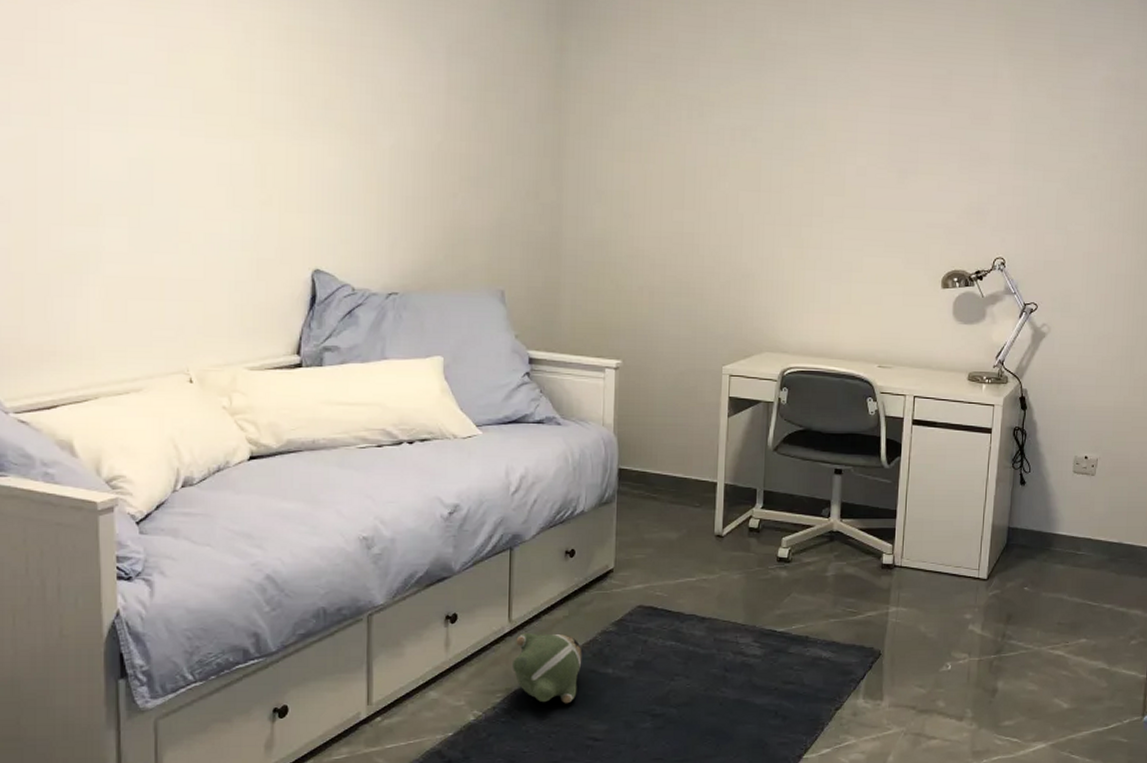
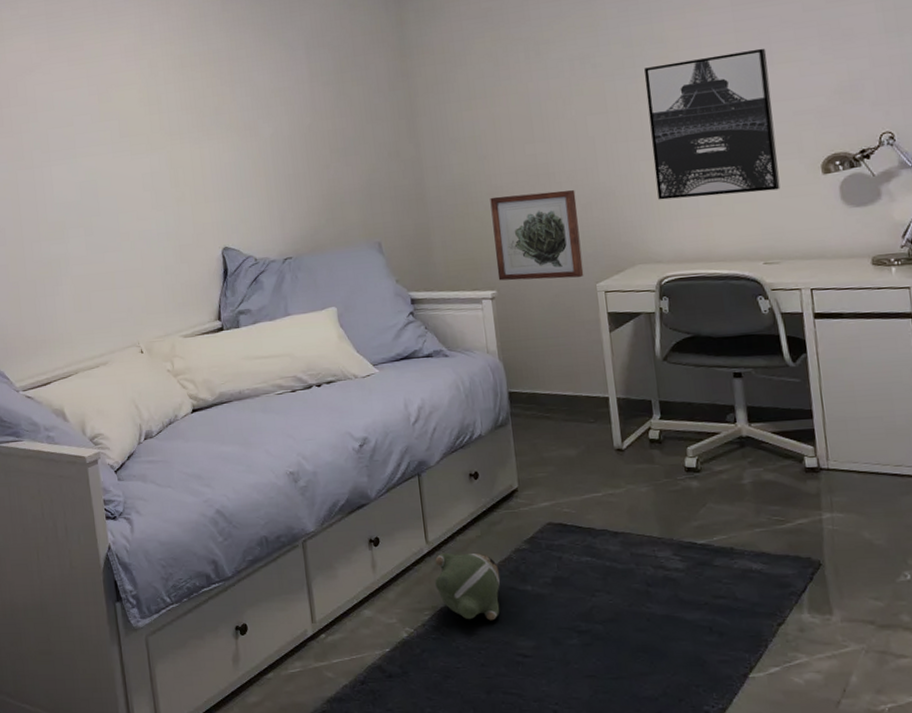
wall art: none [625,260,716,358] -> present [490,190,584,281]
wall art: none [794,152,913,297] -> present [644,48,780,200]

